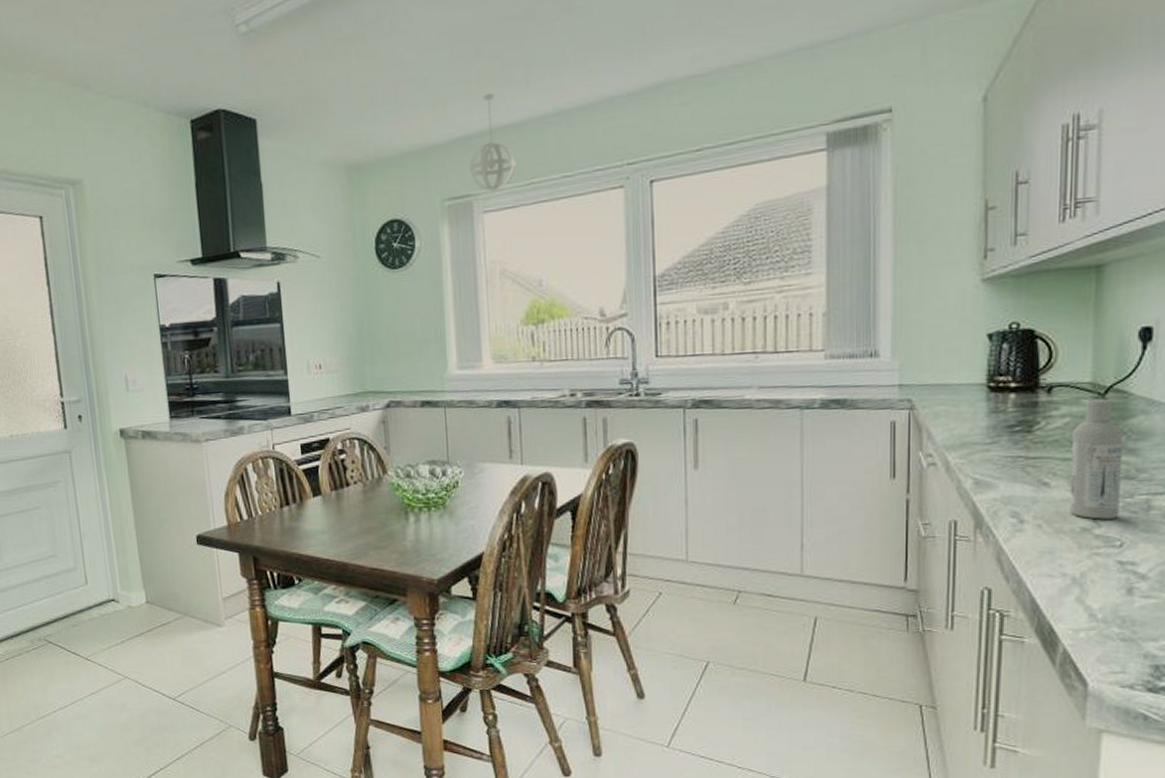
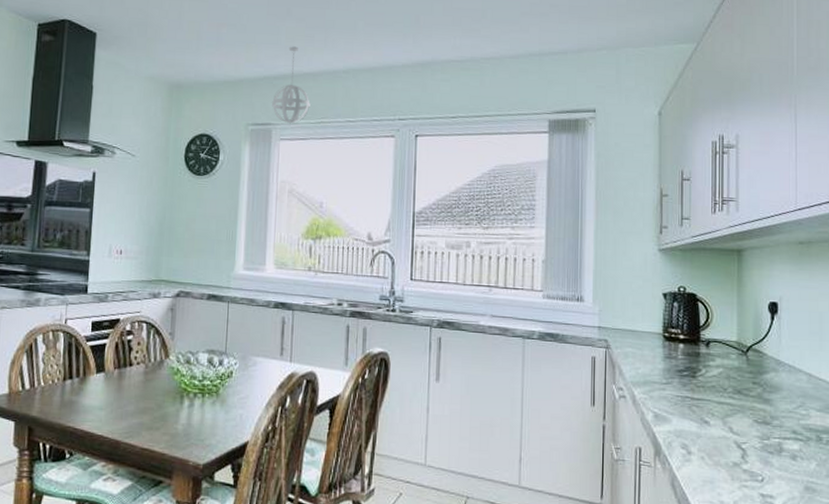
bottle: present [1069,398,1124,520] -> none [724,355,761,457]

